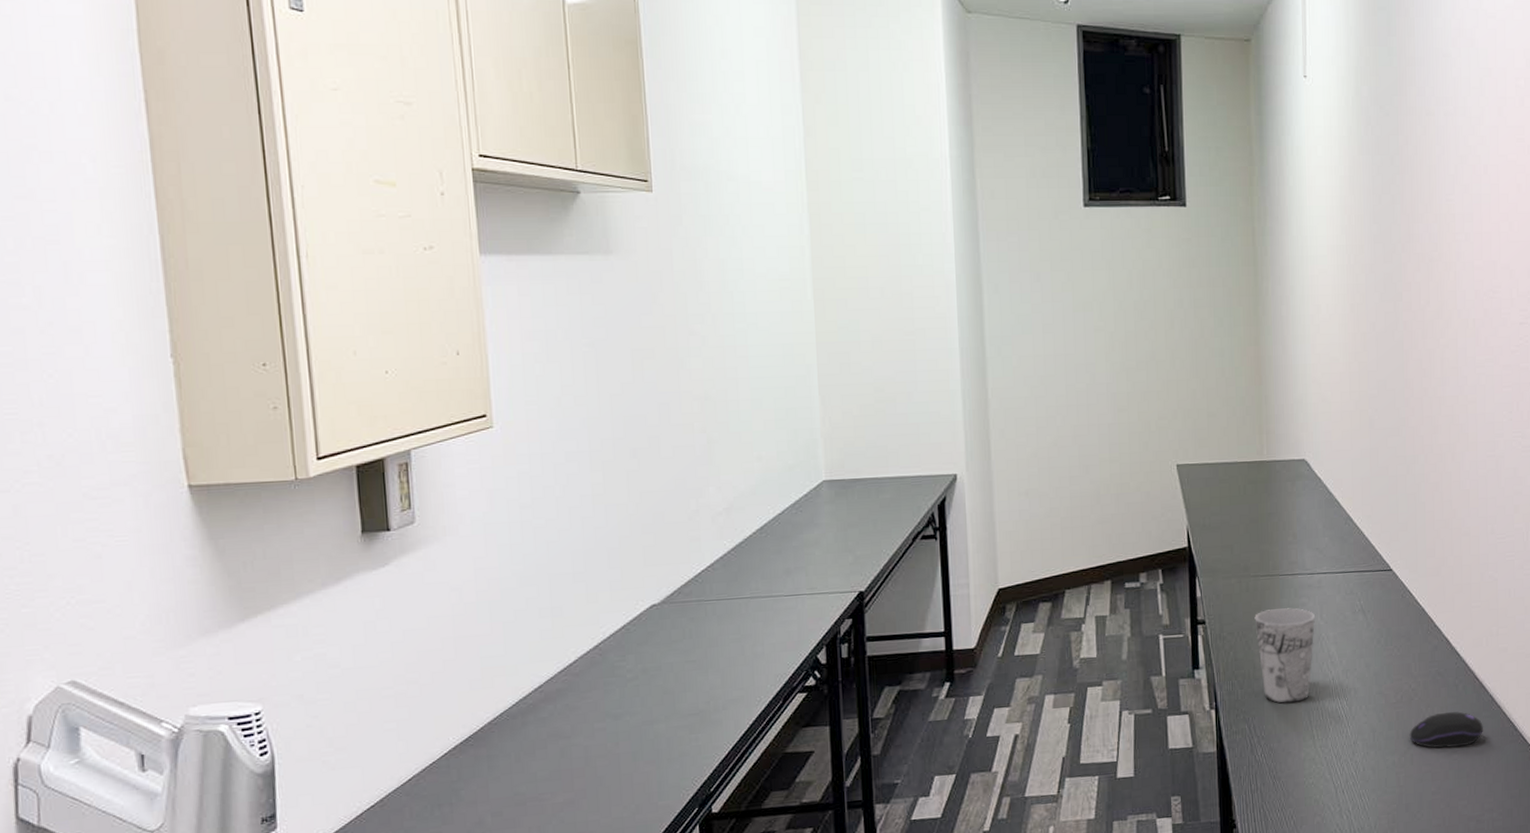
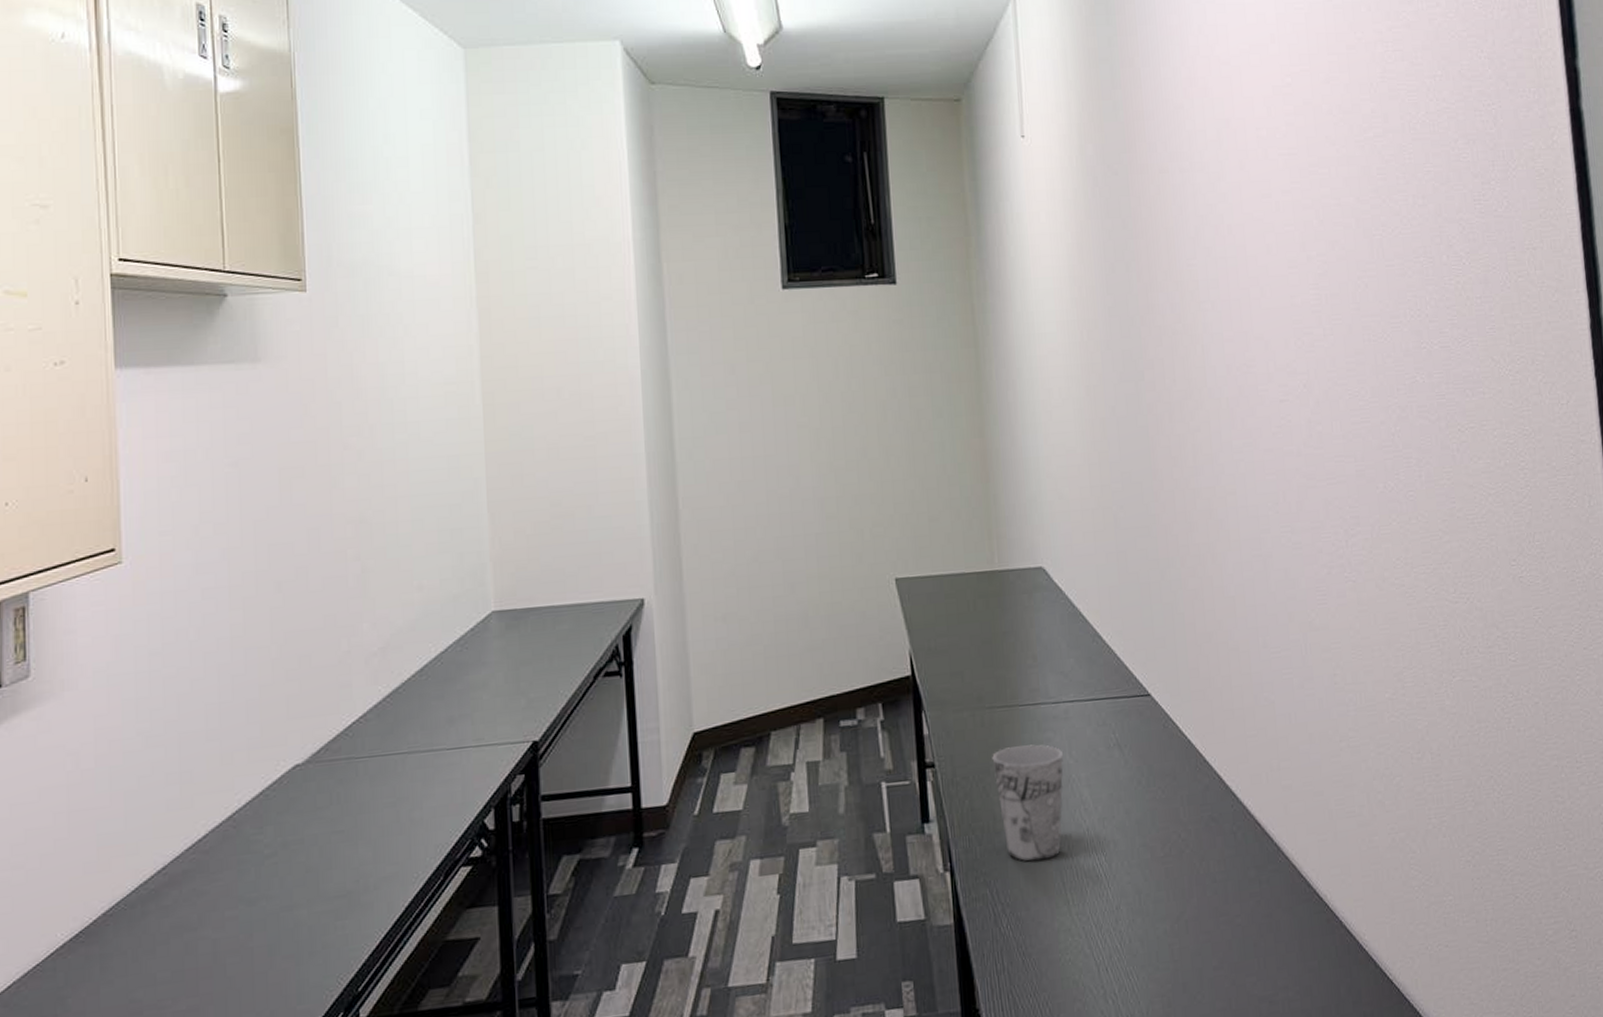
computer mouse: present [1409,711,1484,748] -> none [1182,865,1271,912]

